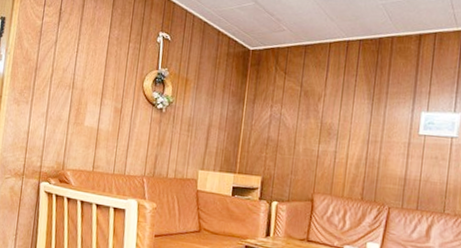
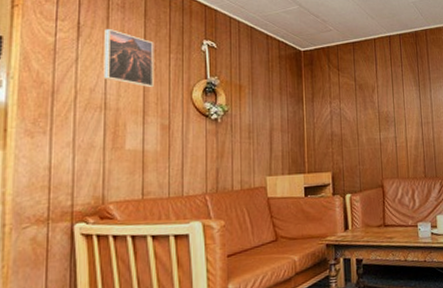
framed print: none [74,16,118,73] -> present [103,29,154,88]

